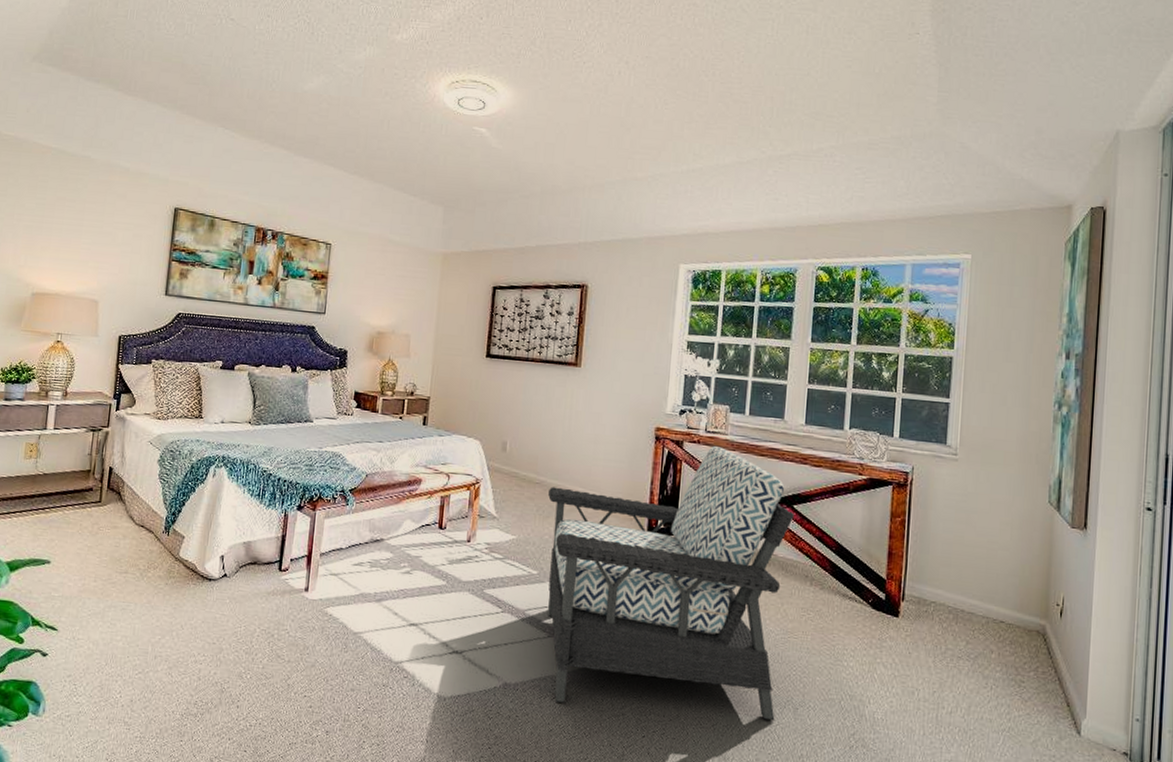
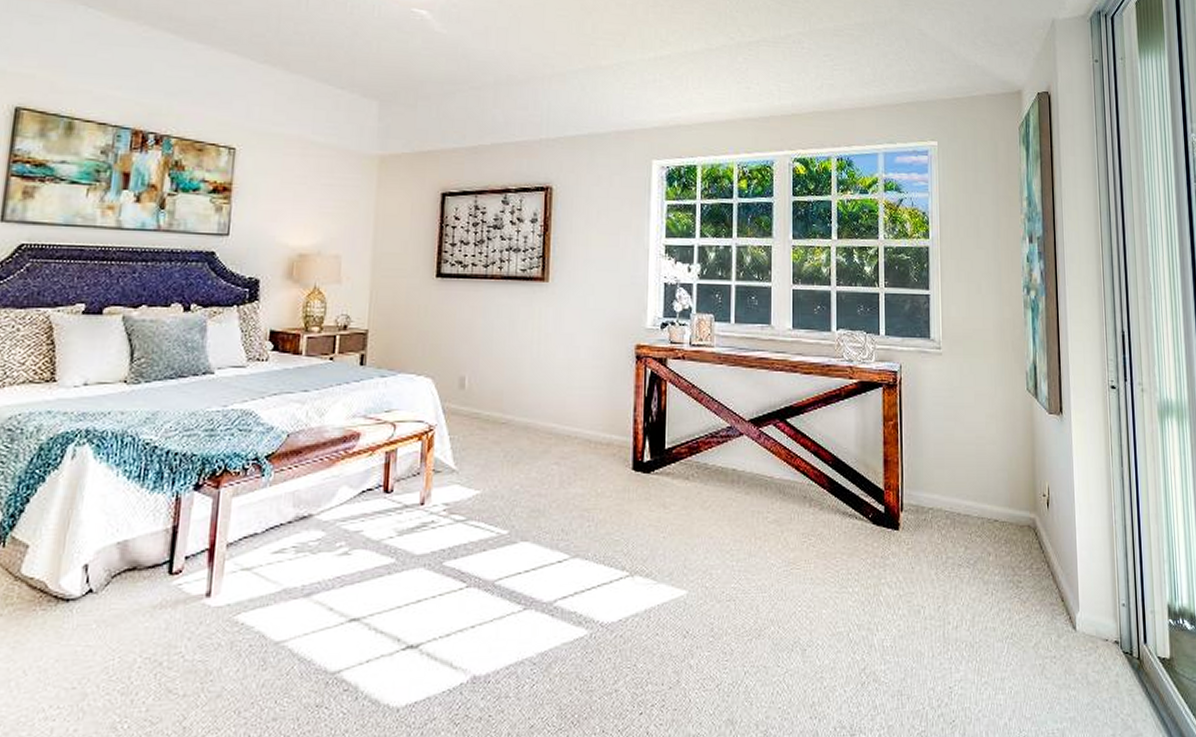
armchair: present [547,445,794,721] -> none [517,360,788,691]

